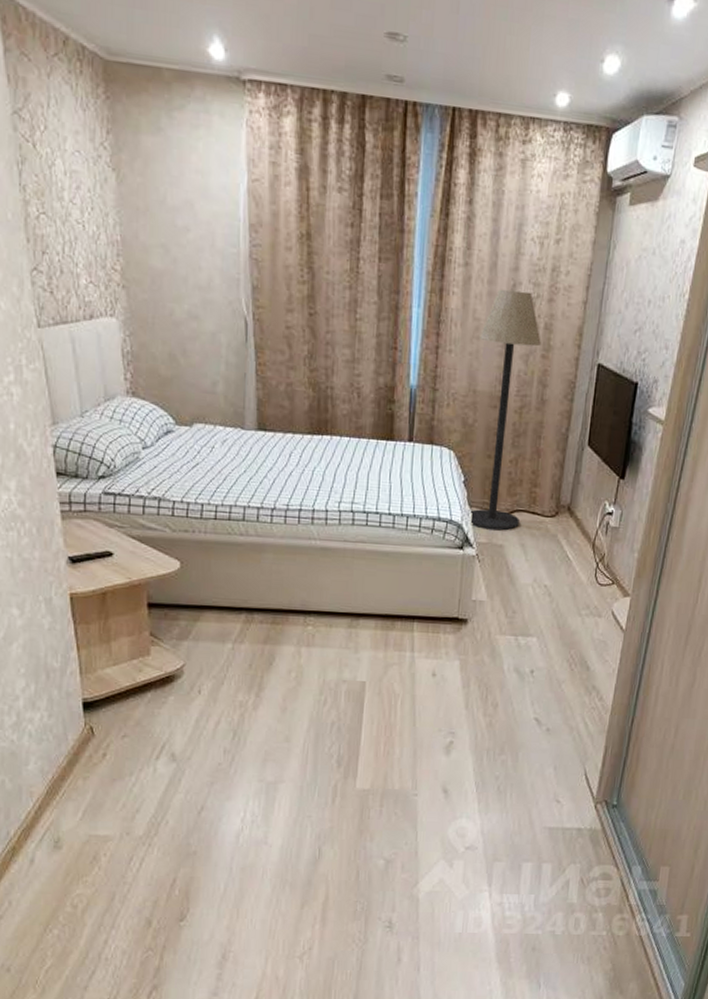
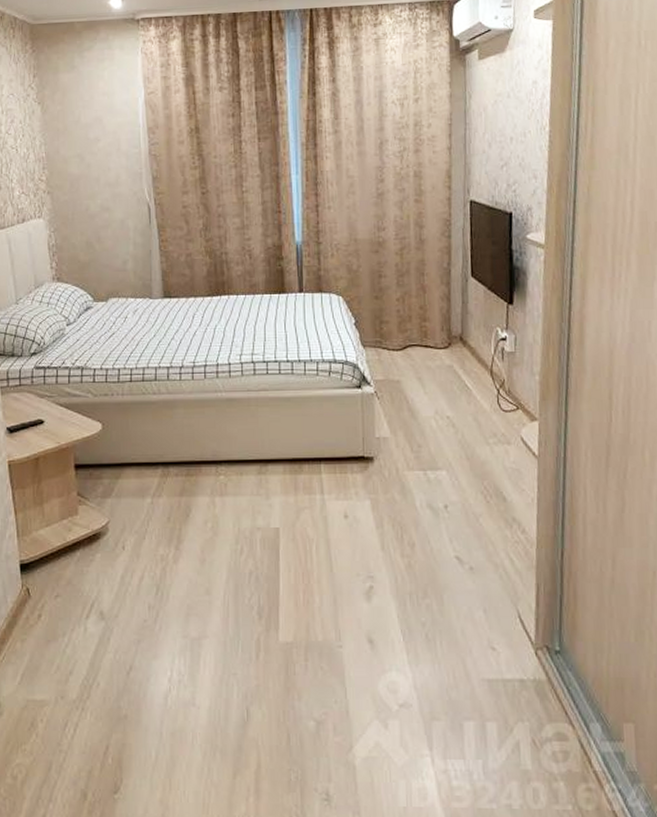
floor lamp: present [470,289,541,531] -> none [355,147,413,367]

